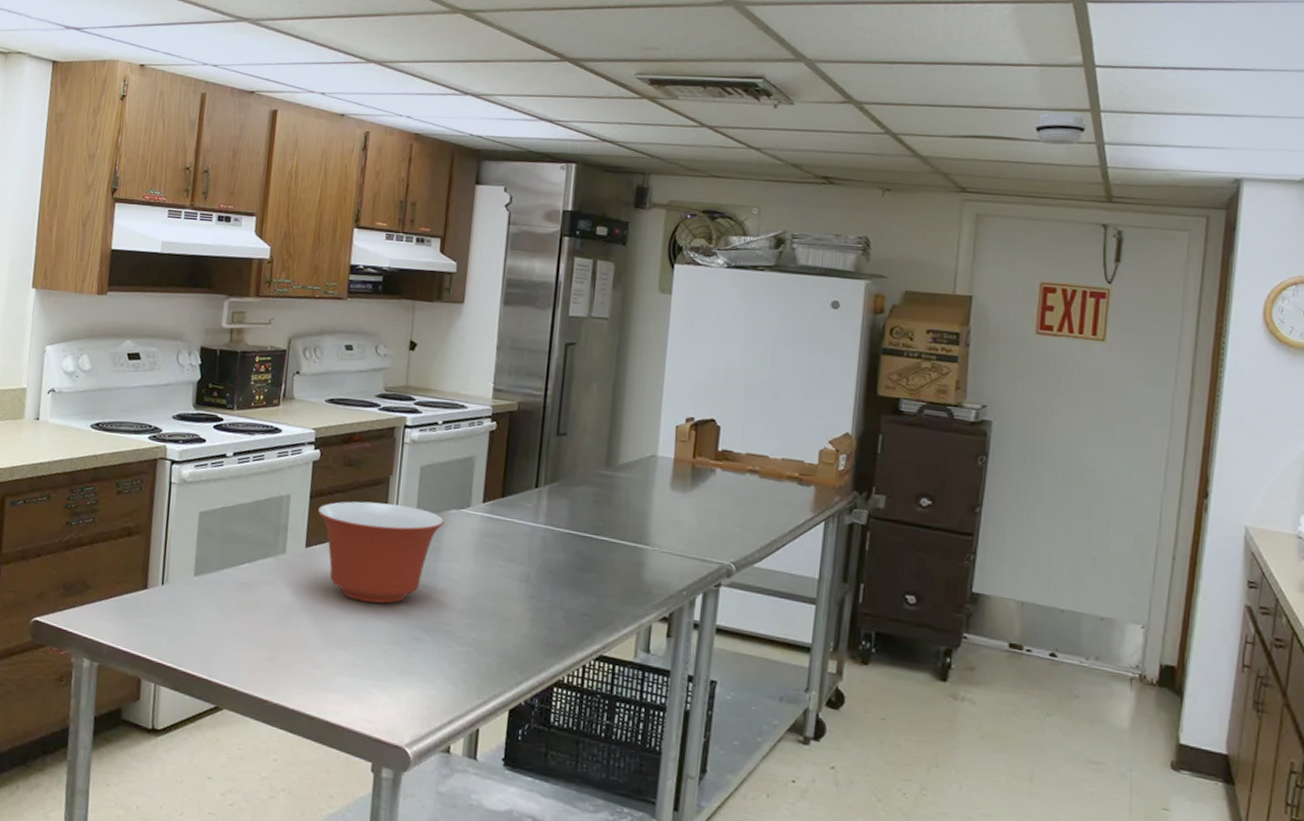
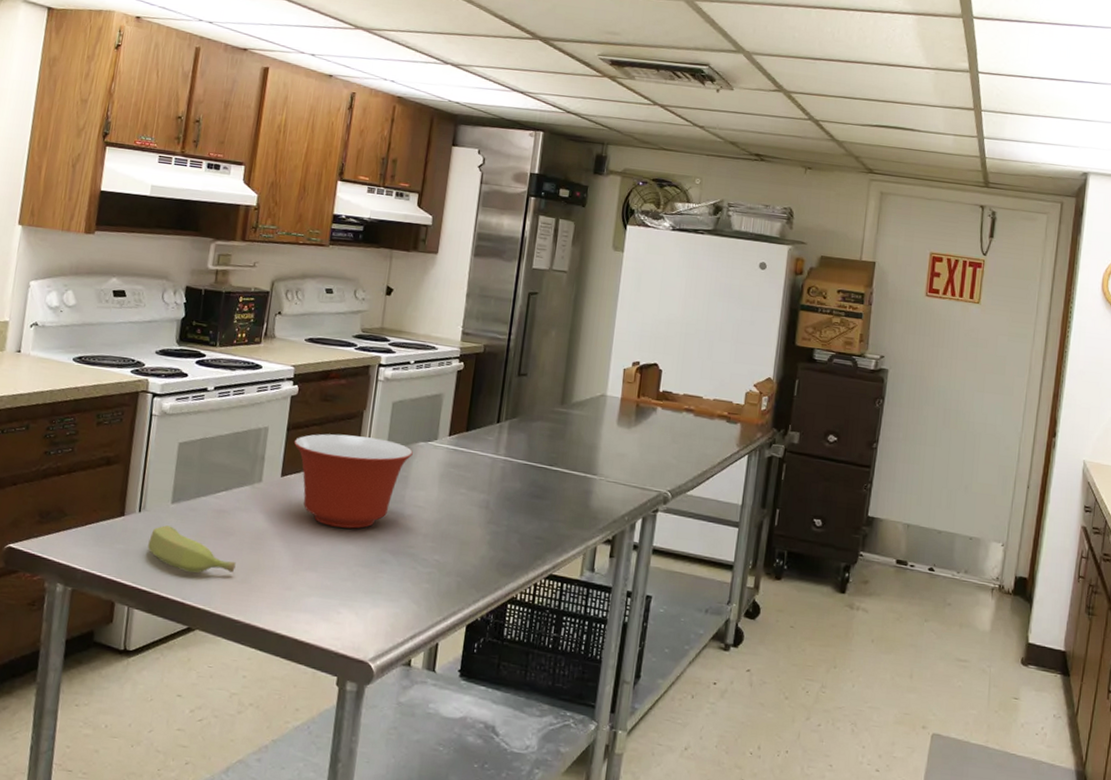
banana: none [172,599,262,650] -> present [148,525,236,574]
smoke detector: present [1035,112,1086,146] -> none [929,109,970,138]

